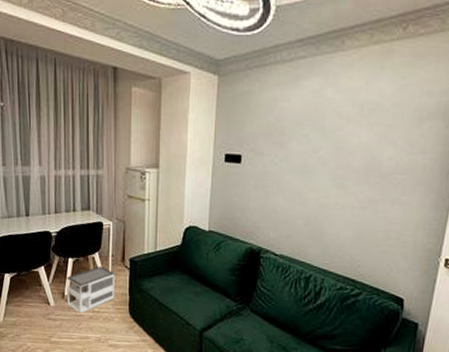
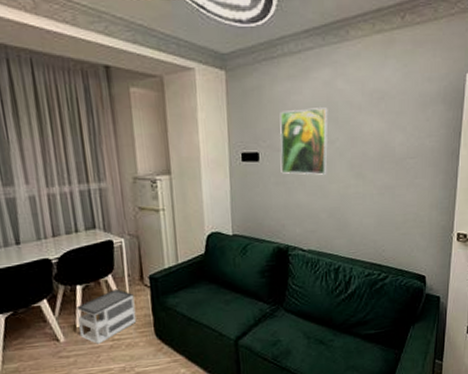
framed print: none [261,114,315,182] -> present [279,106,329,176]

